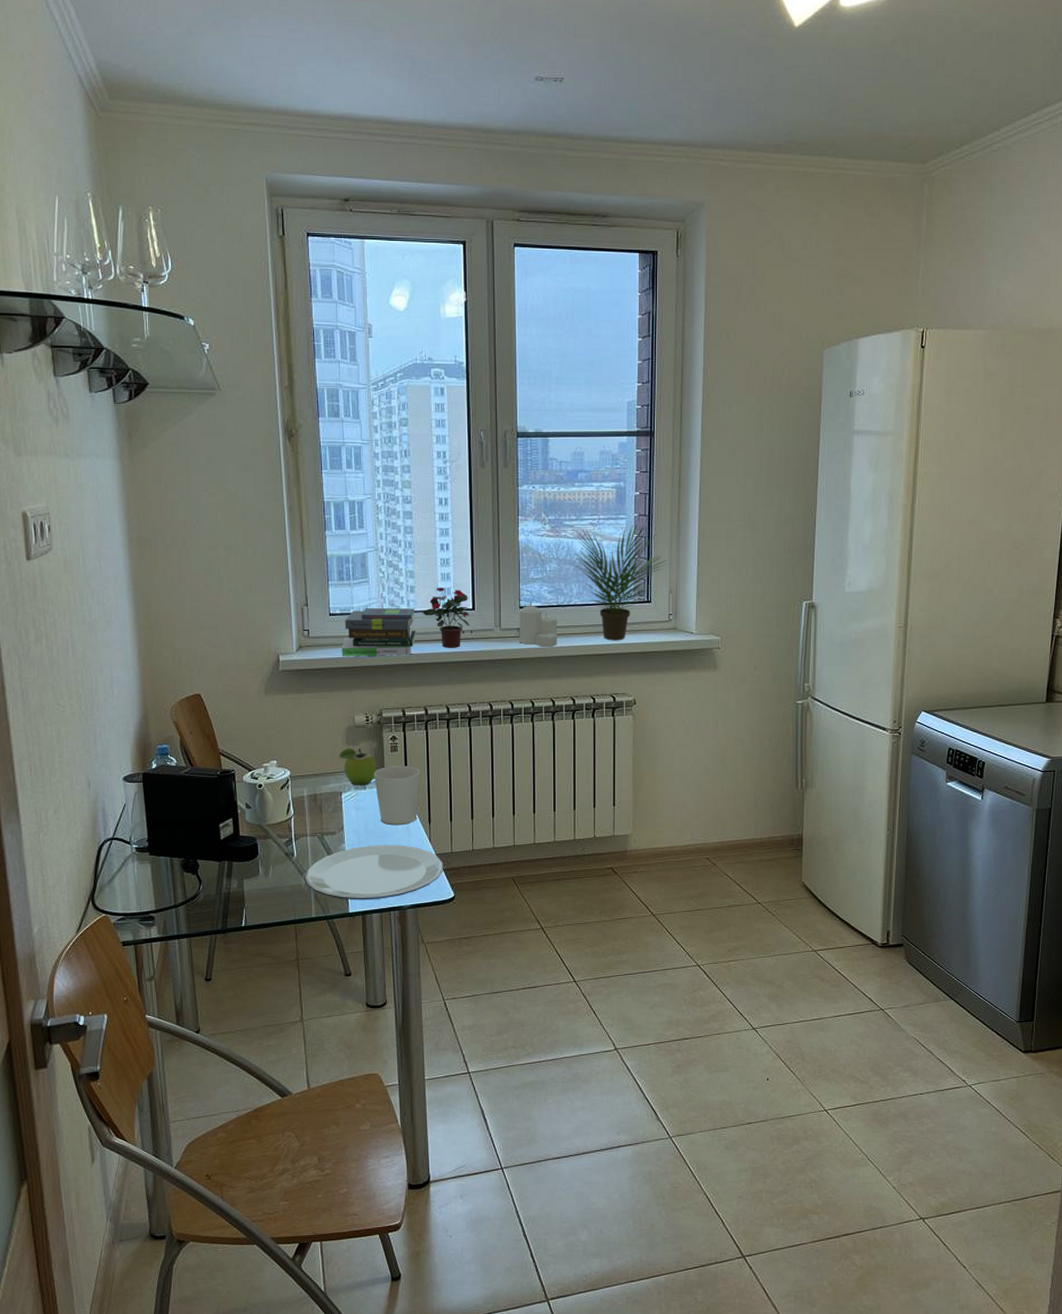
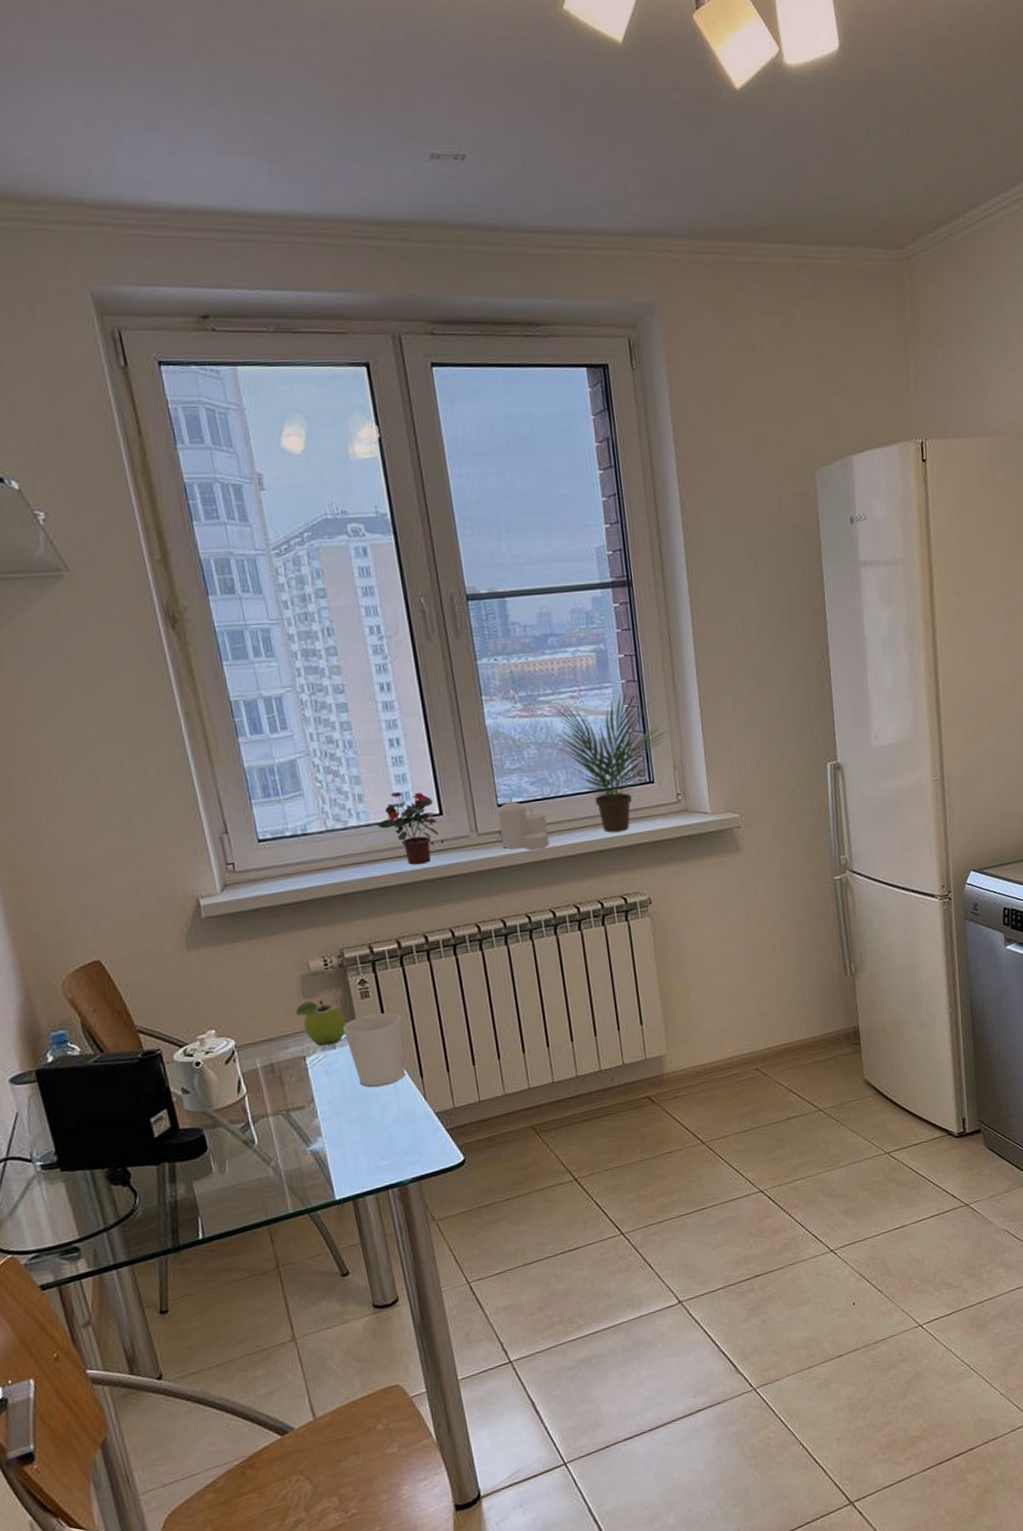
plate: present [304,845,444,900] -> none [272,1108,448,1186]
books: present [341,608,417,656] -> none [279,821,375,890]

